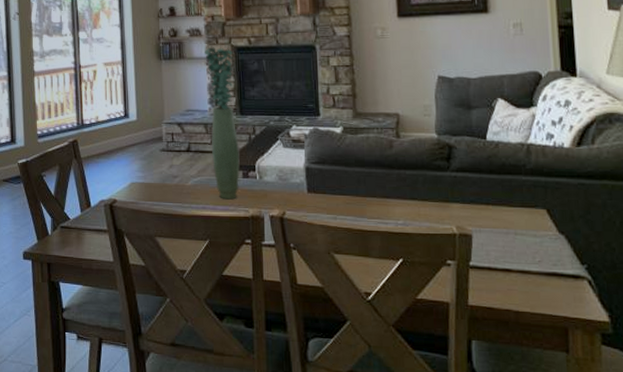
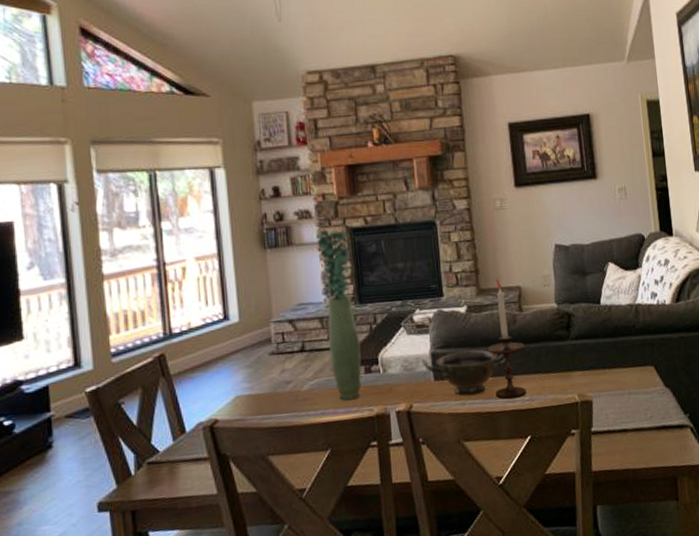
bowl: none [296,169,388,212] -> present [421,349,513,397]
candlestick: none [361,104,401,221] -> present [487,278,527,400]

